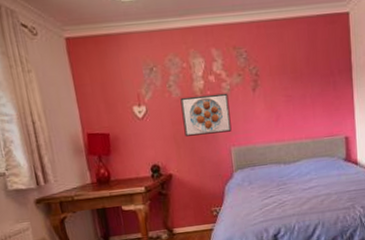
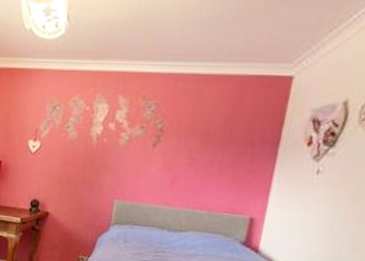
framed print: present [180,93,232,137] -> none [71,140,125,184]

